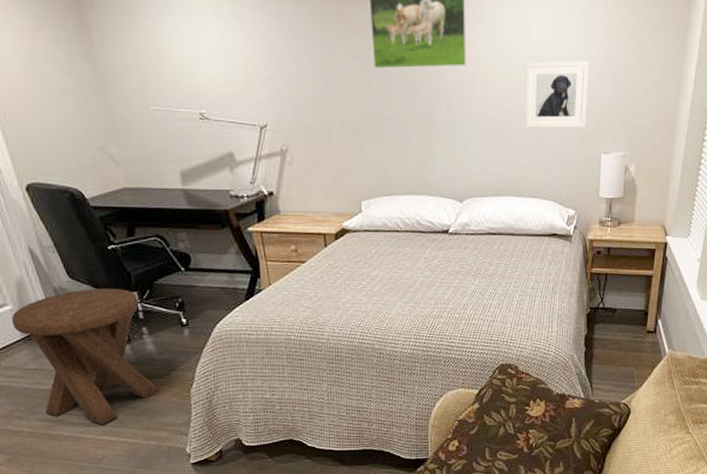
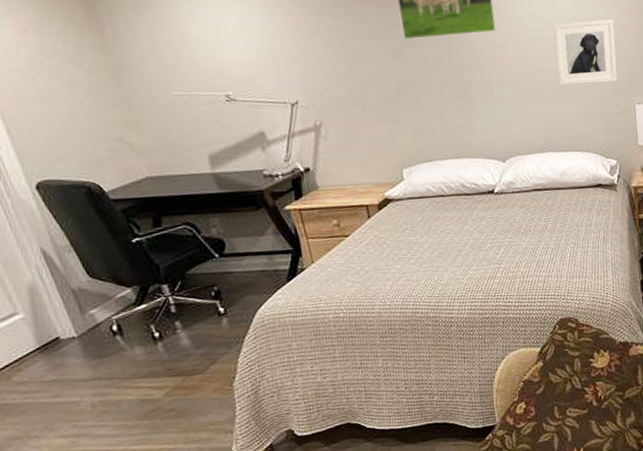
music stool: present [11,288,160,425] -> none [23,282,199,434]

